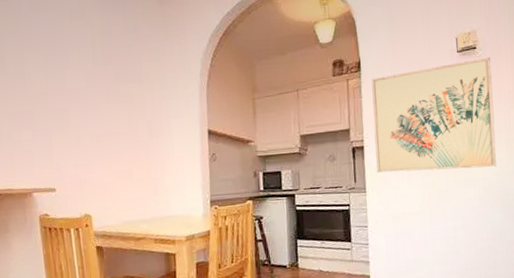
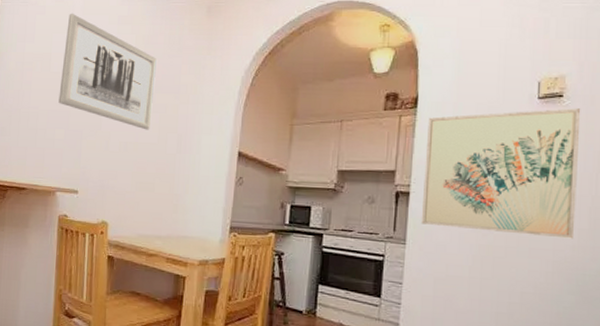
wall art: none [16,11,119,121] -> present [58,13,158,130]

